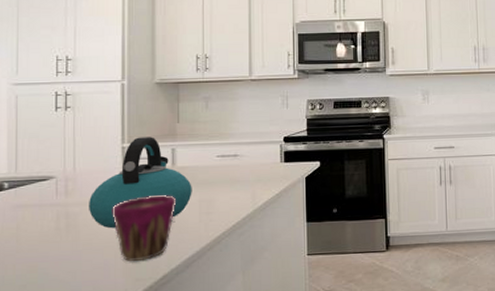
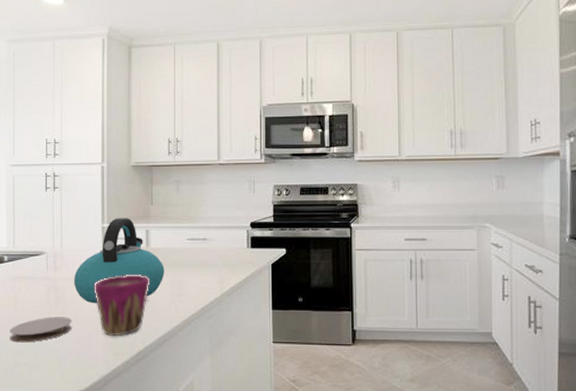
coaster: none [10,244,86,277] -> present [10,317,72,343]

